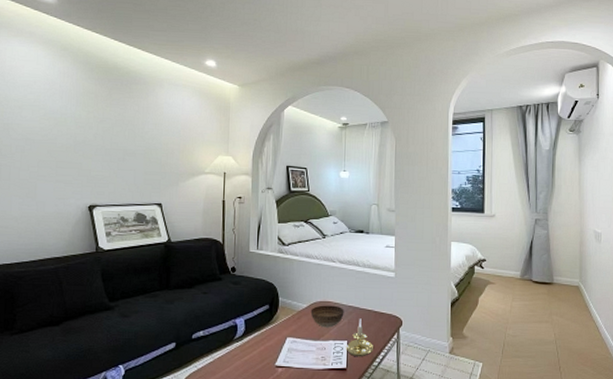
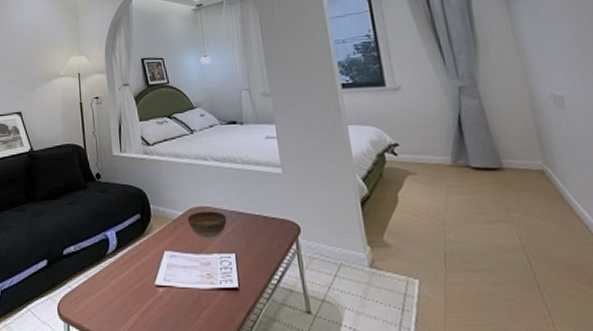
candle holder: present [346,318,373,357] -> none [234,226,269,274]

